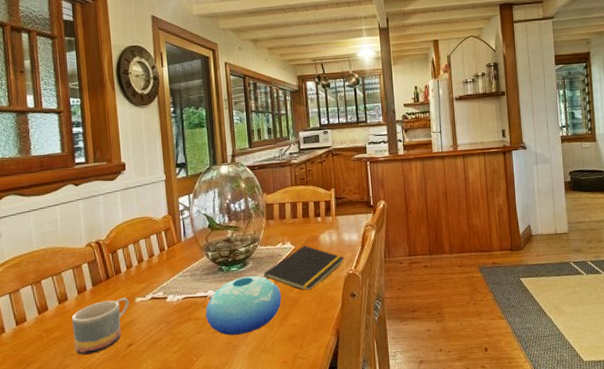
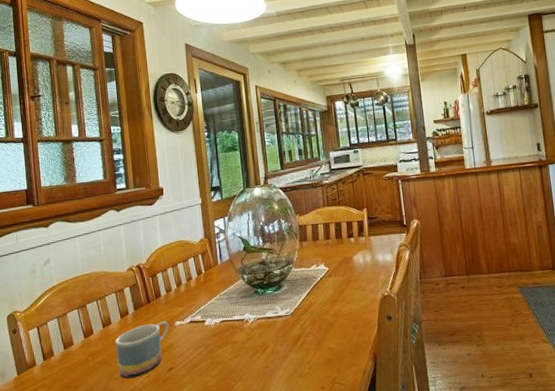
bowl: present [206,276,282,336] -> none [243,298,317,360]
notepad: present [263,245,345,291] -> none [298,266,380,313]

